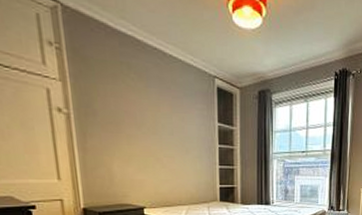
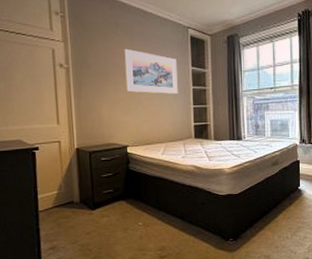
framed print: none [138,95,202,152] -> present [124,48,178,94]

